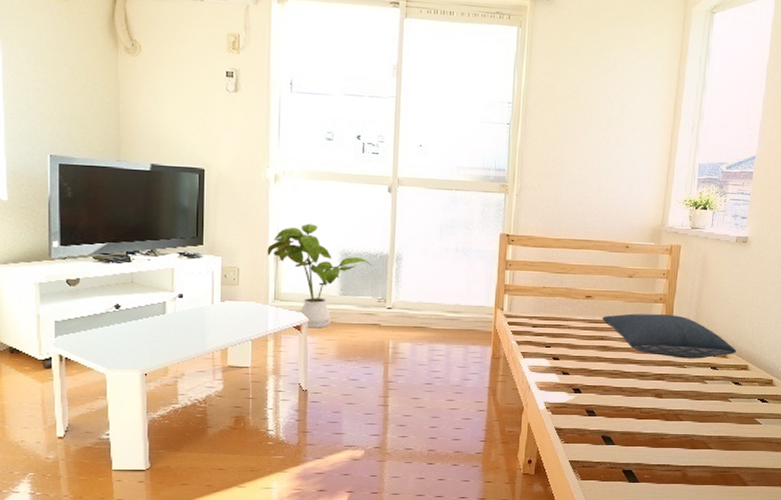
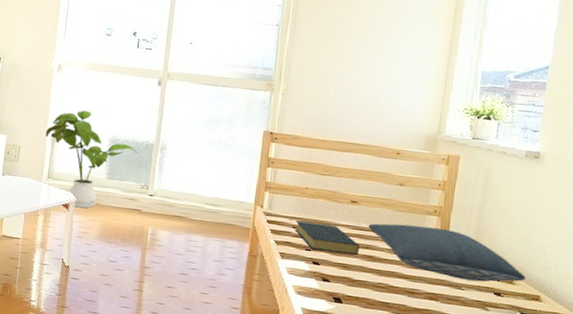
hardback book: none [534,319,595,346] -> present [294,220,359,255]

